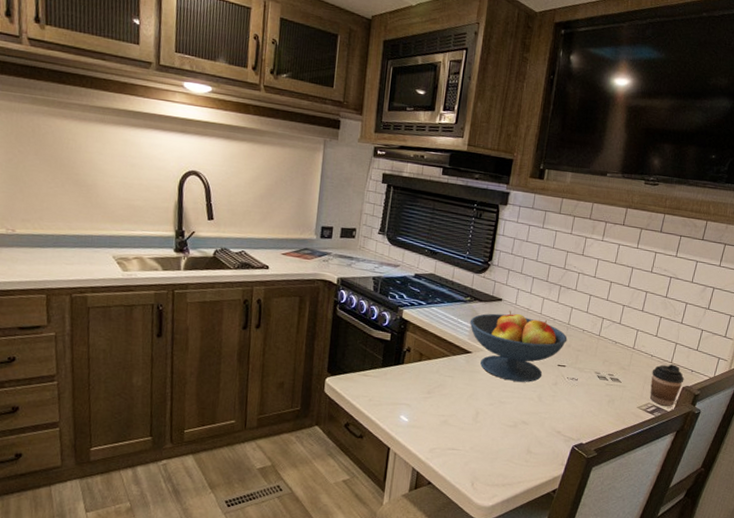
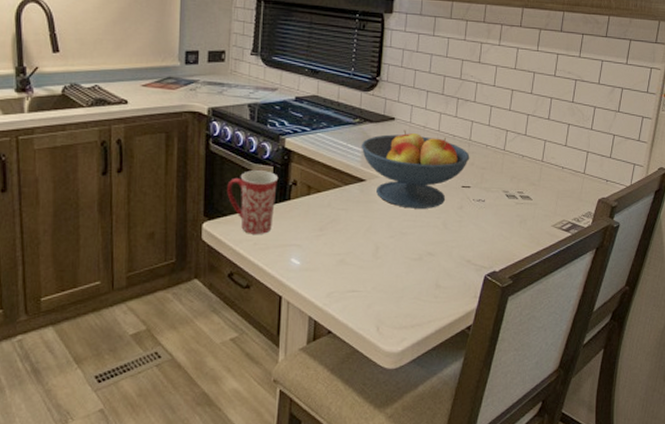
mug: none [349,335,395,392] -> present [227,171,279,234]
coffee cup: present [649,364,684,406] -> none [564,175,599,222]

